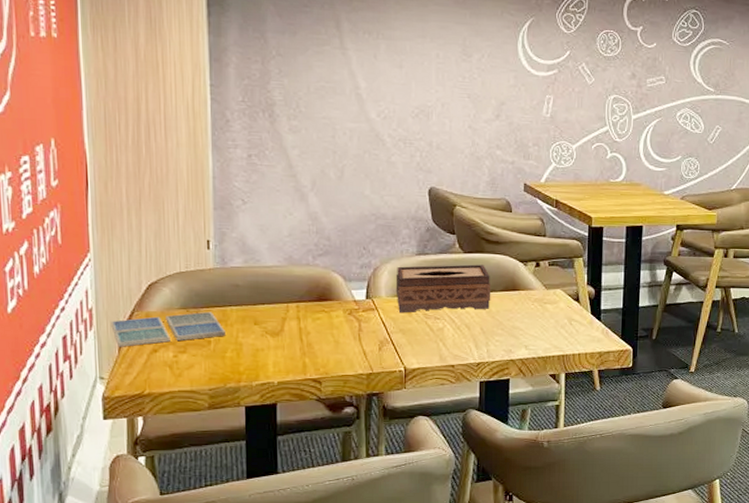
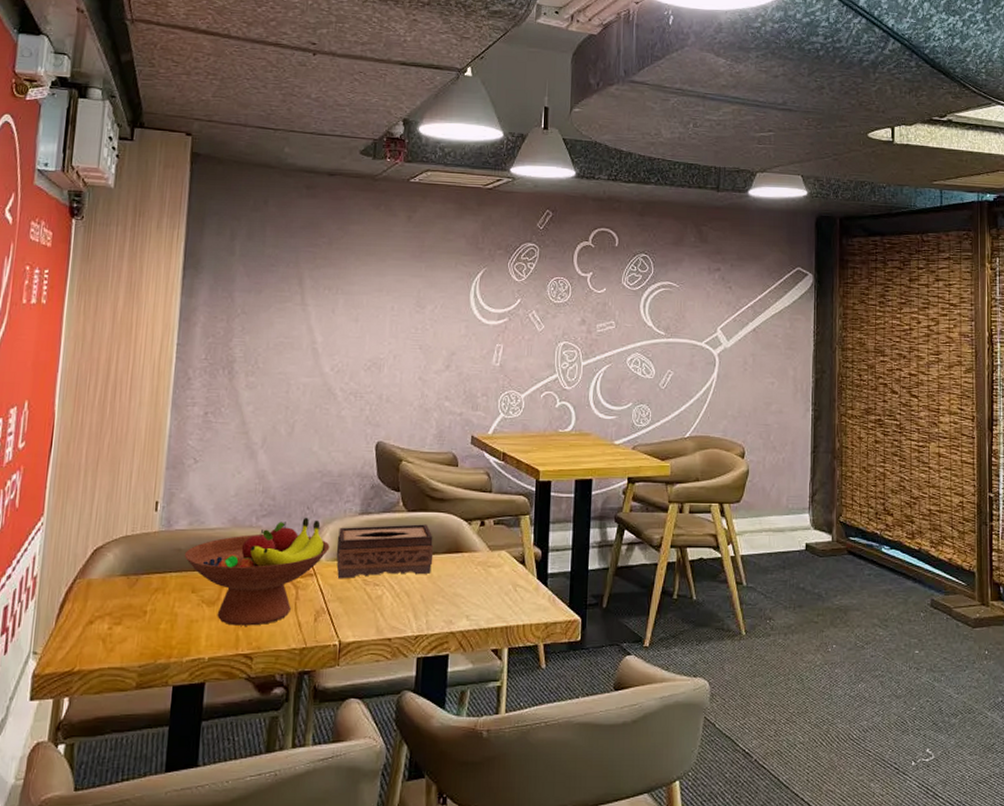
drink coaster: present [111,311,227,347] -> none [52,578,163,618]
fruit bowl: none [242,256,389,354] -> present [184,517,330,626]

